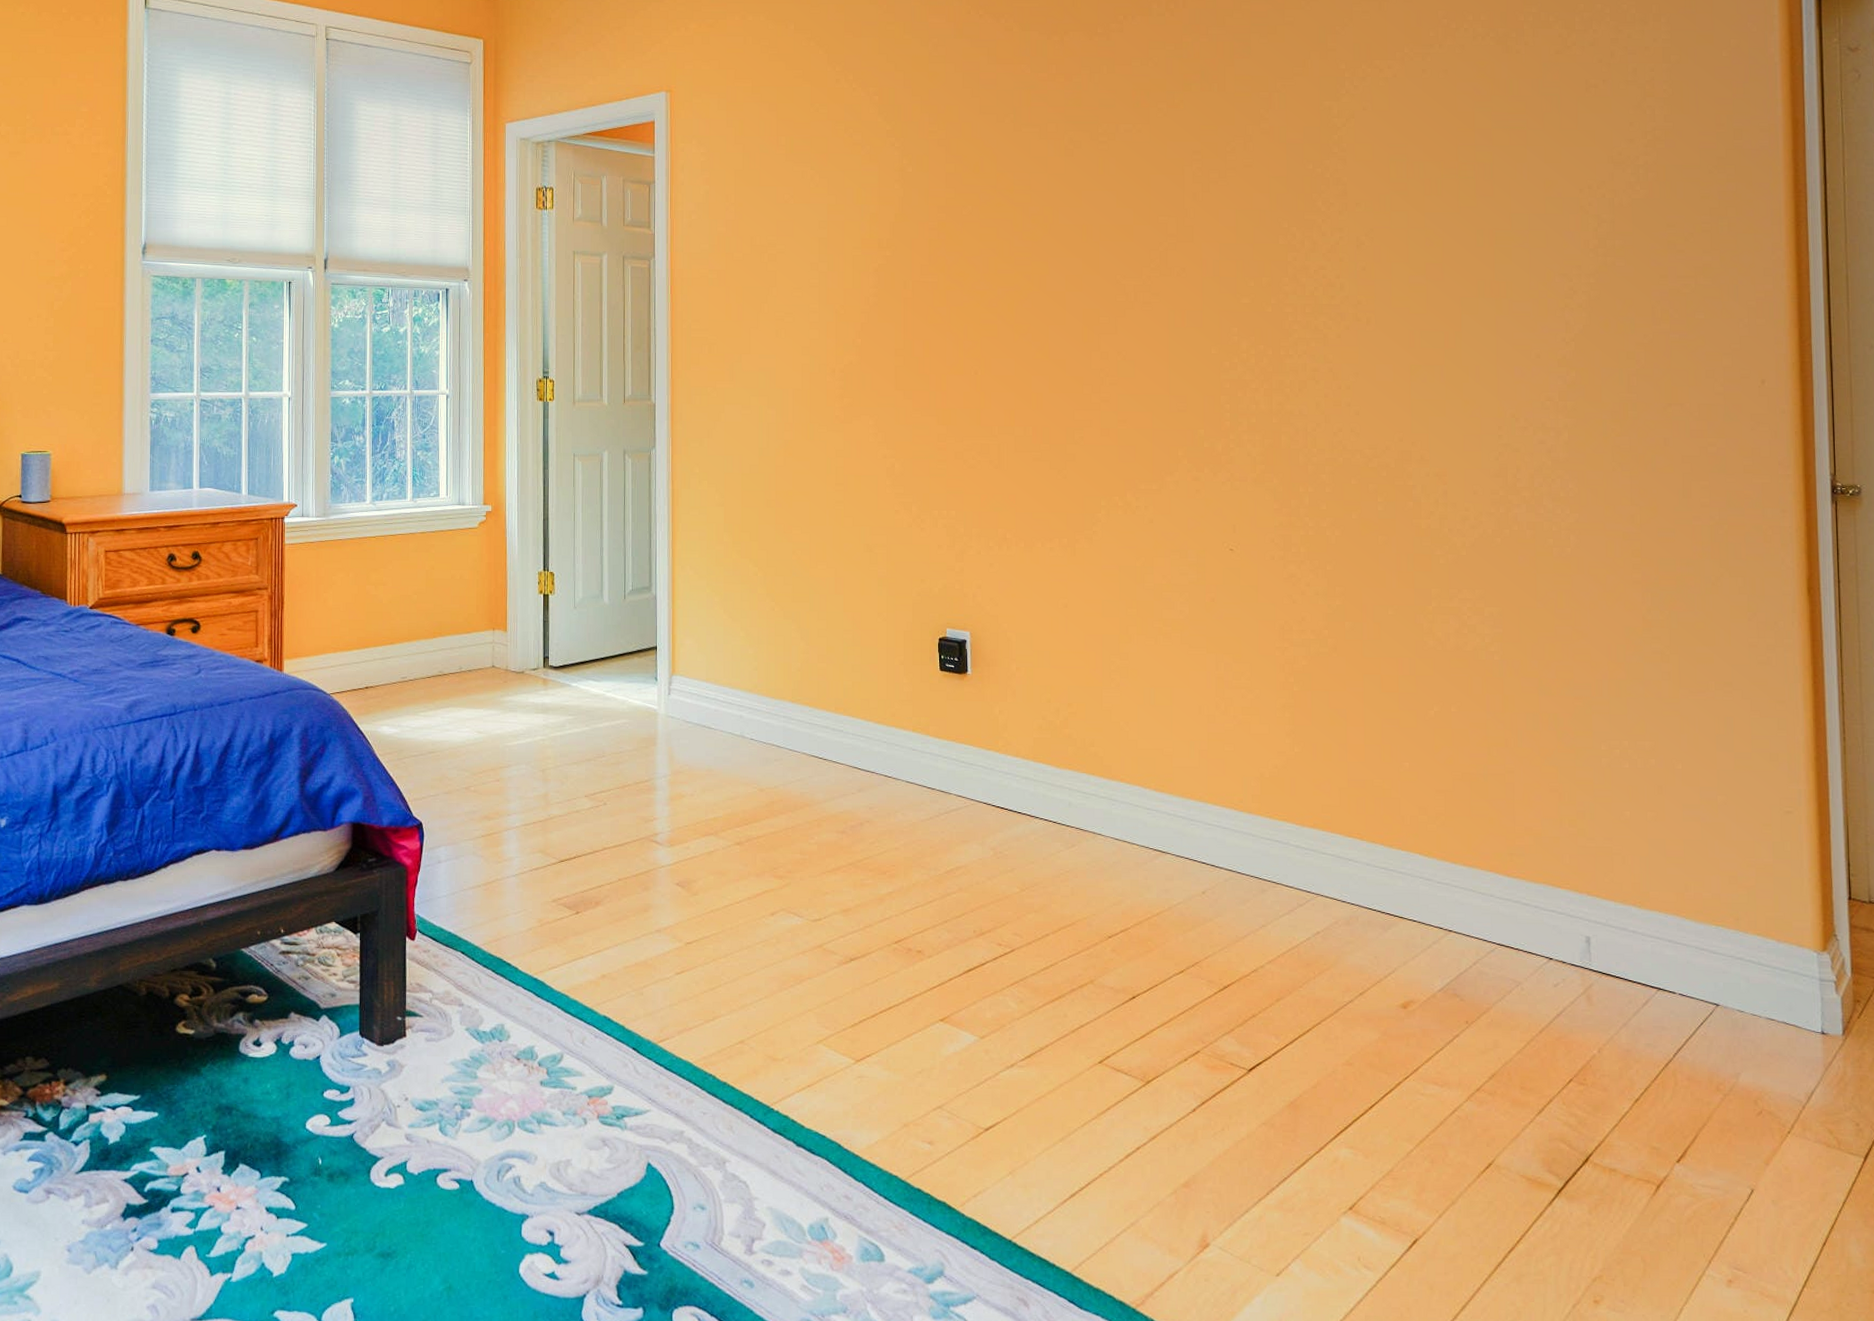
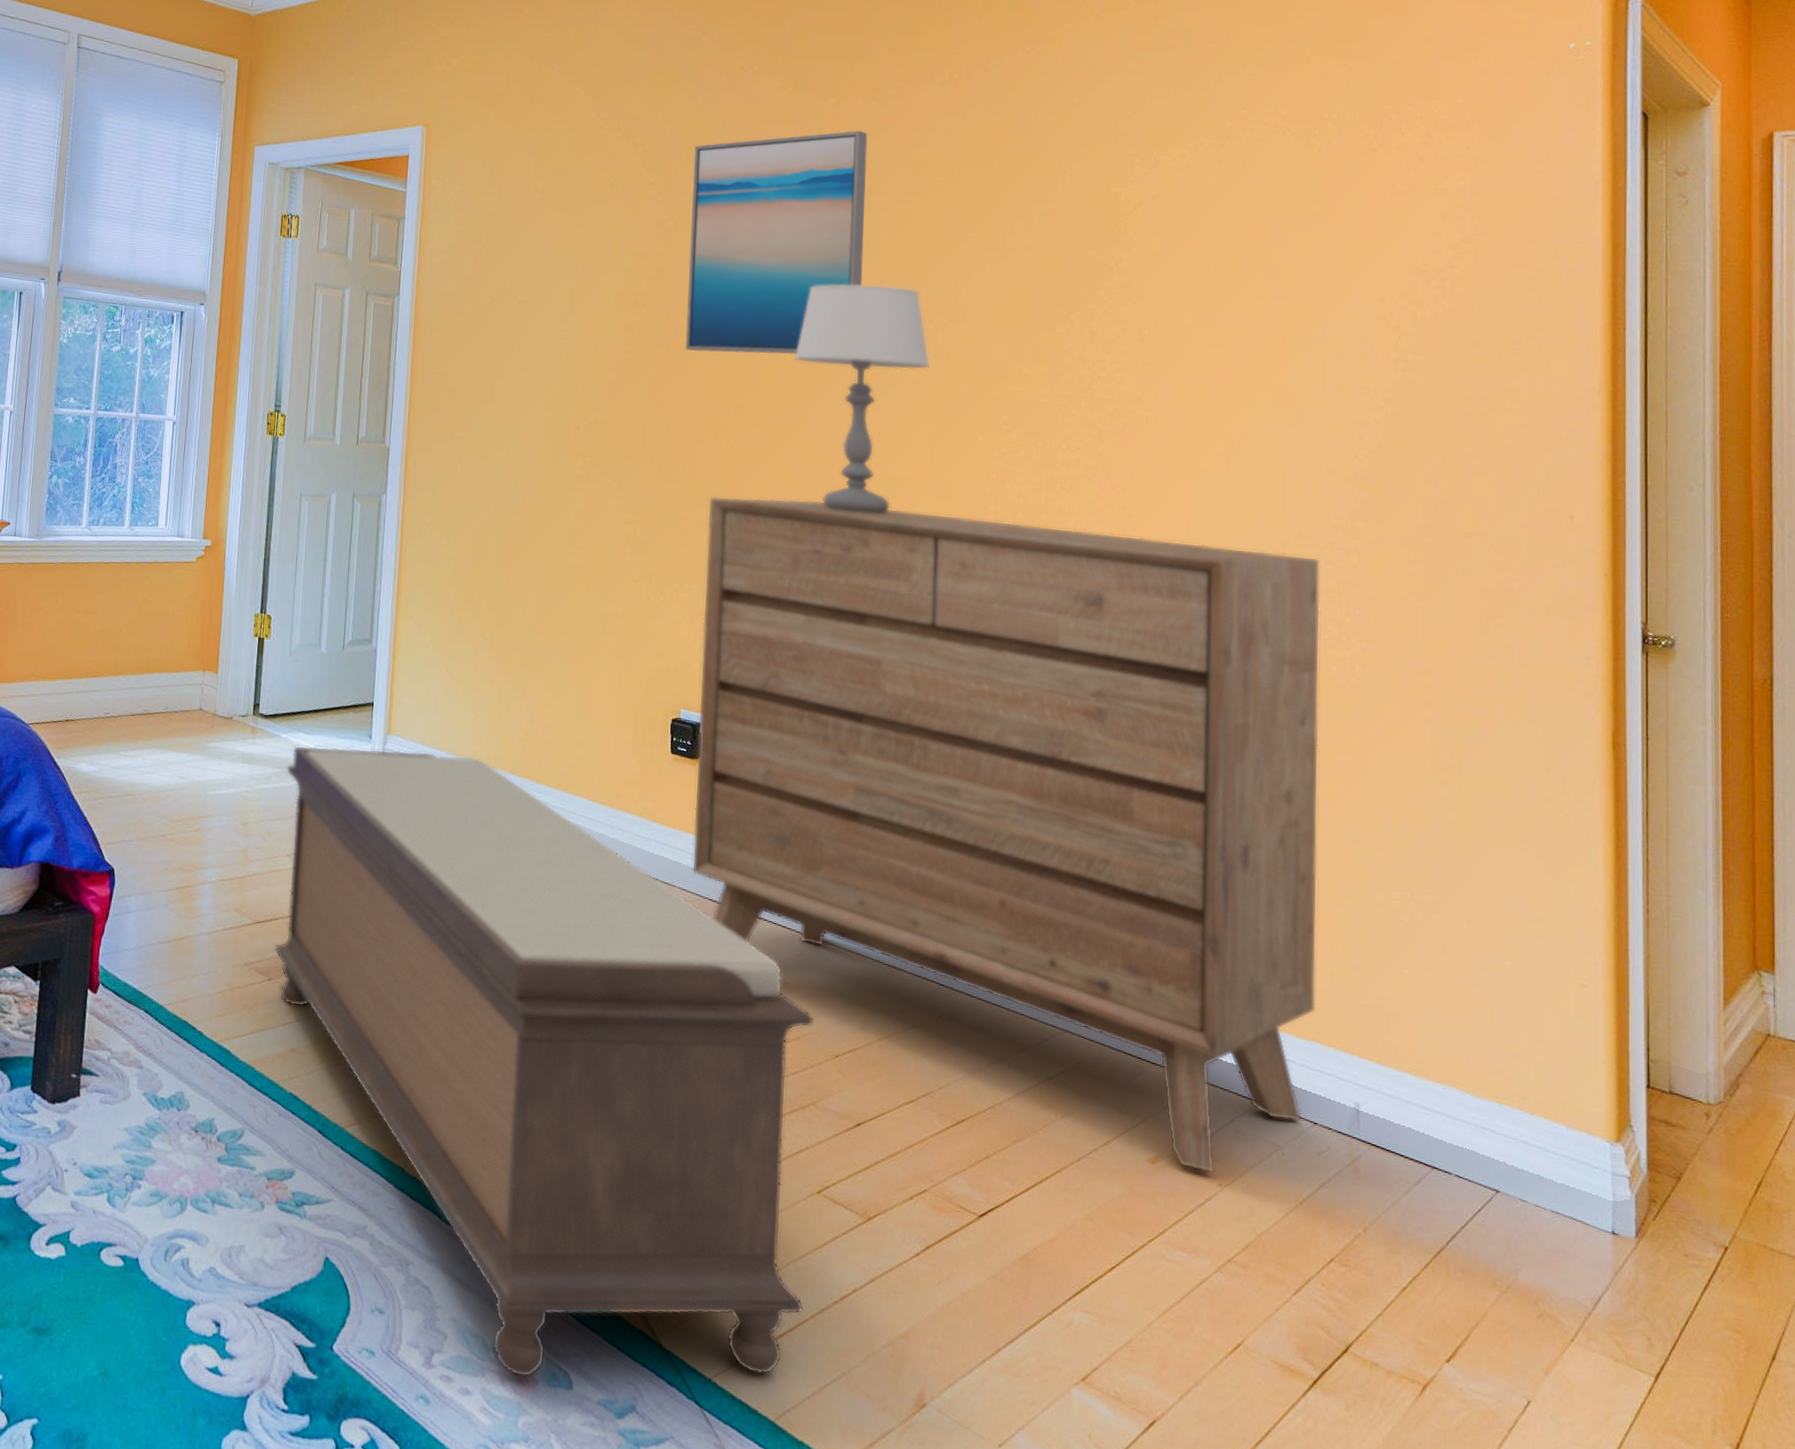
bench: none [578,689,1093,1255] -> present [274,745,815,1378]
wall art: none [928,65,1094,289] -> present [685,130,868,355]
dresser: none [961,421,1547,1013] -> present [691,496,1321,1174]
table lamp: none [1034,212,1163,430] -> present [795,284,931,514]

